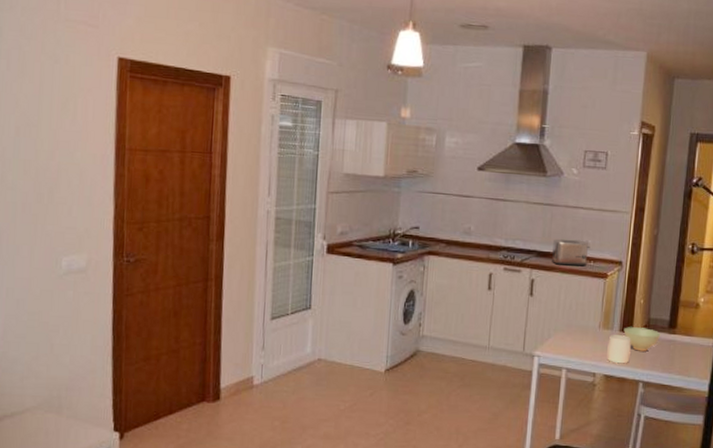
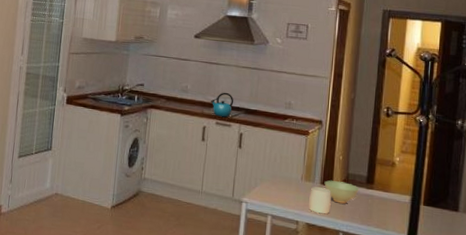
kettle: none [498,233,524,262] -> present [211,92,234,118]
toaster: present [552,238,590,267] -> none [258,98,293,124]

